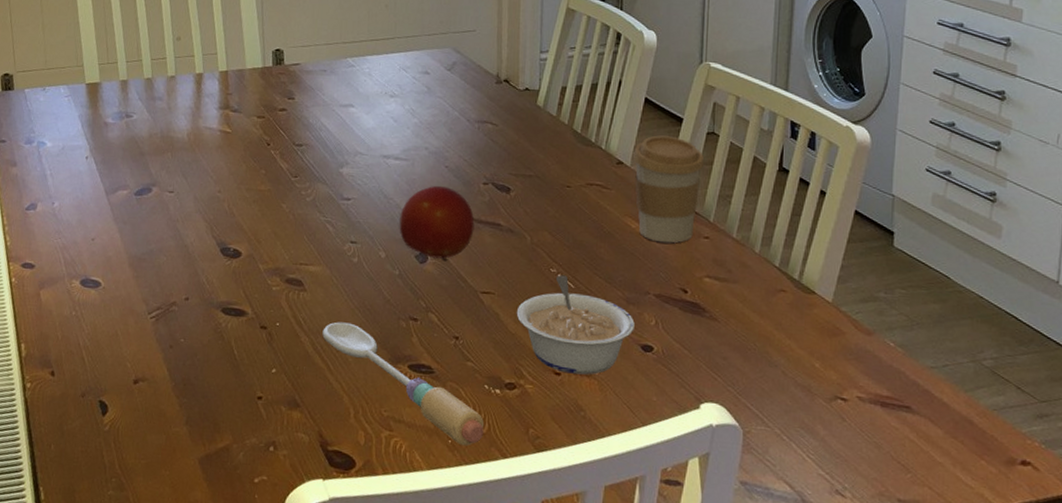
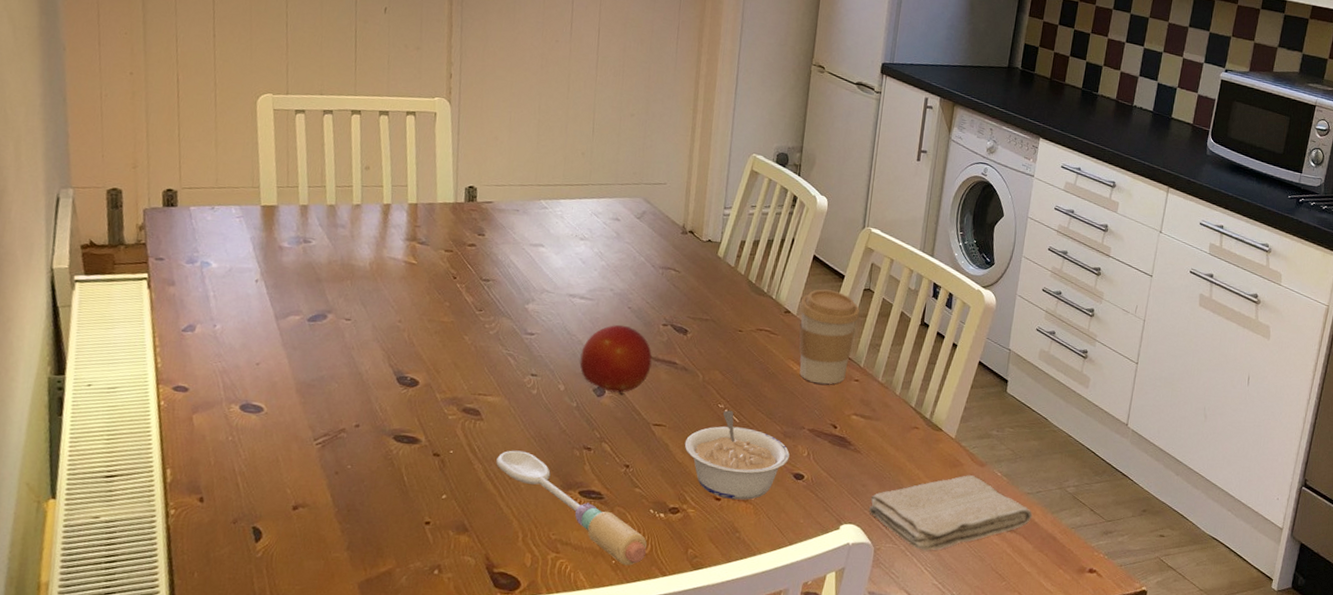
washcloth: none [733,345,939,435] -> present [869,475,1032,551]

